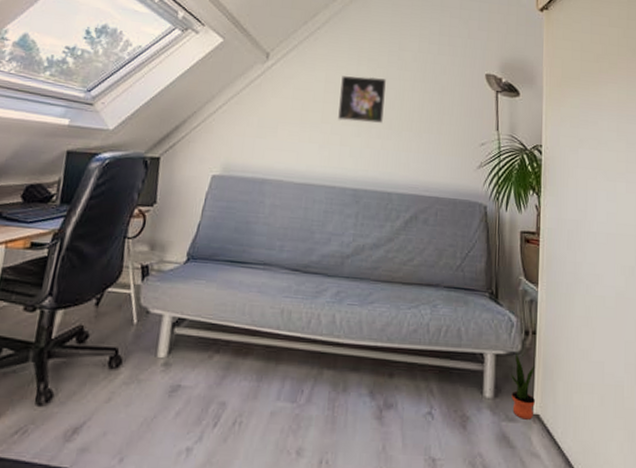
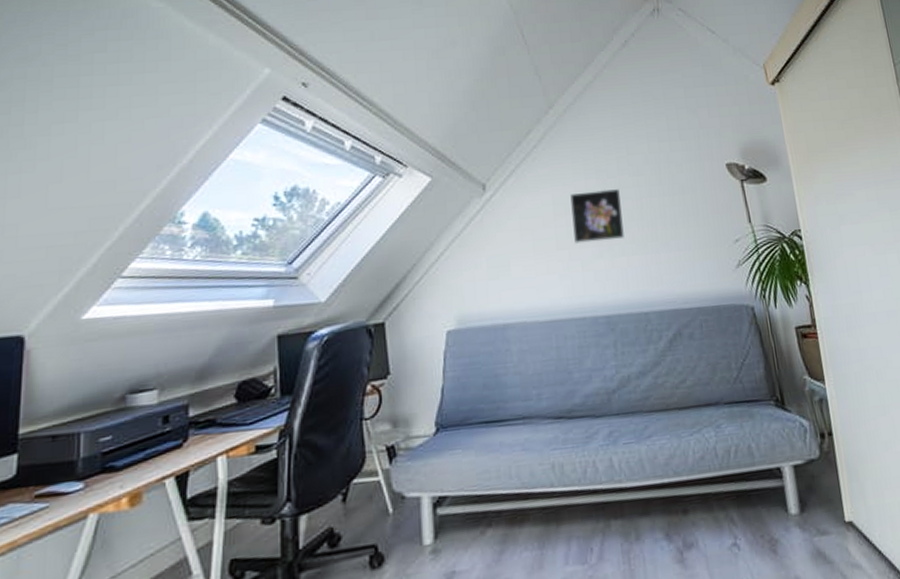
potted plant: present [511,353,535,420] -> none [814,459,846,530]

